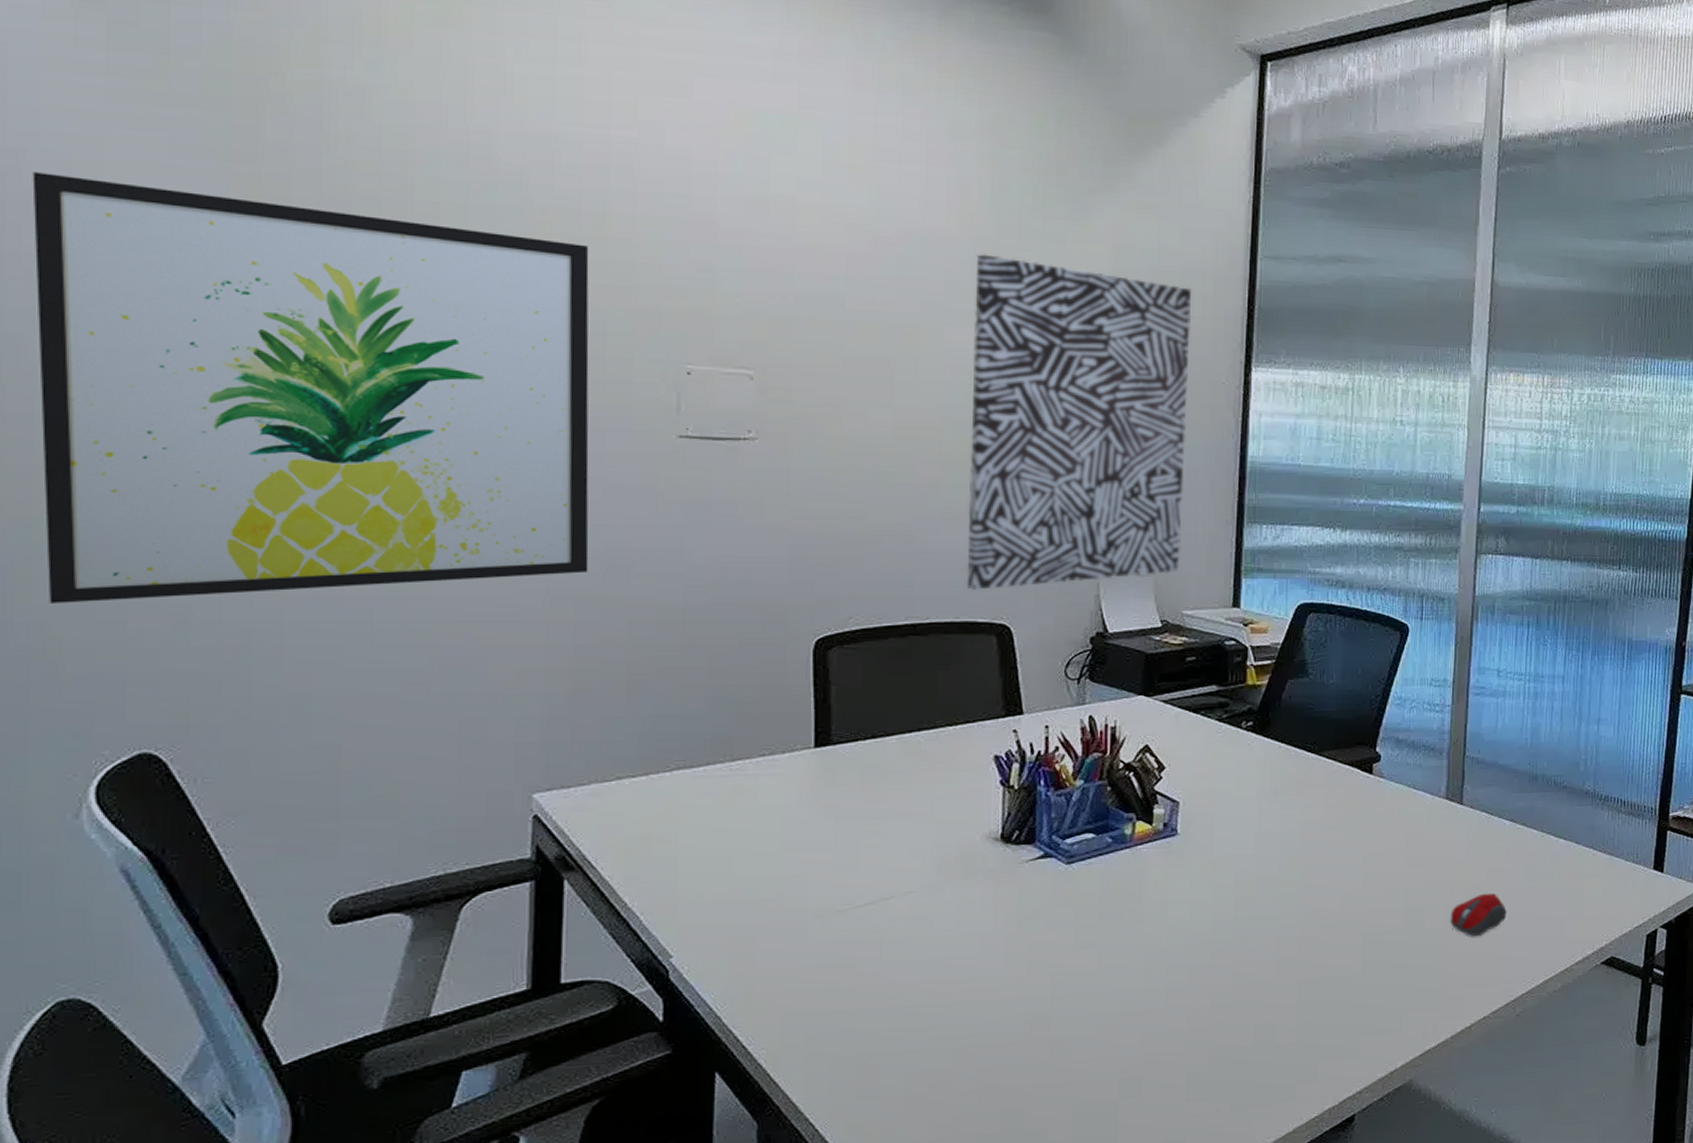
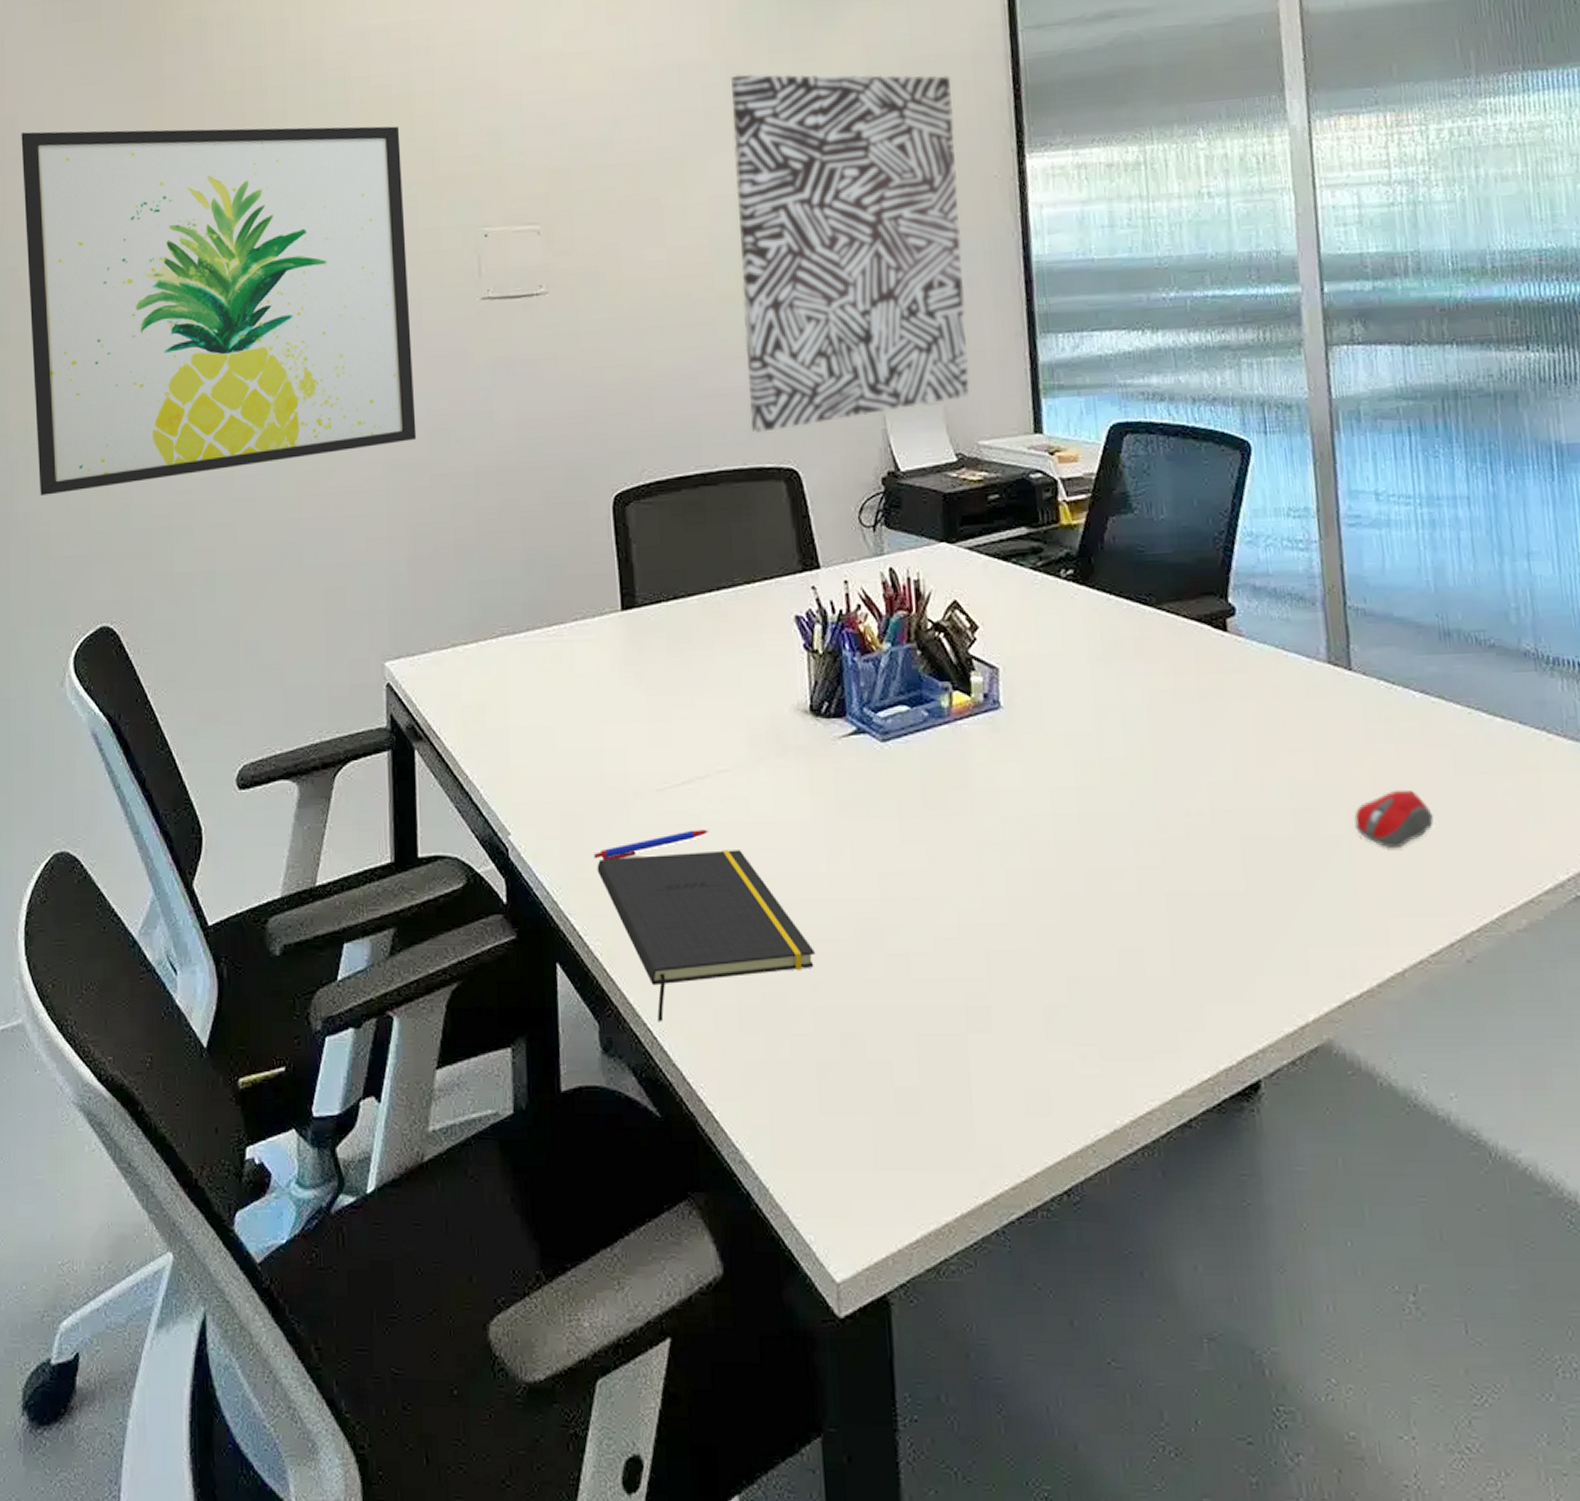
pen: none [764,944,889,977] -> present [593,829,708,861]
notepad: none [767,961,985,1117] -> present [597,850,815,1022]

